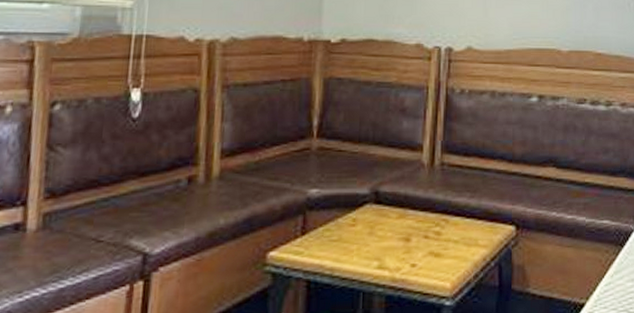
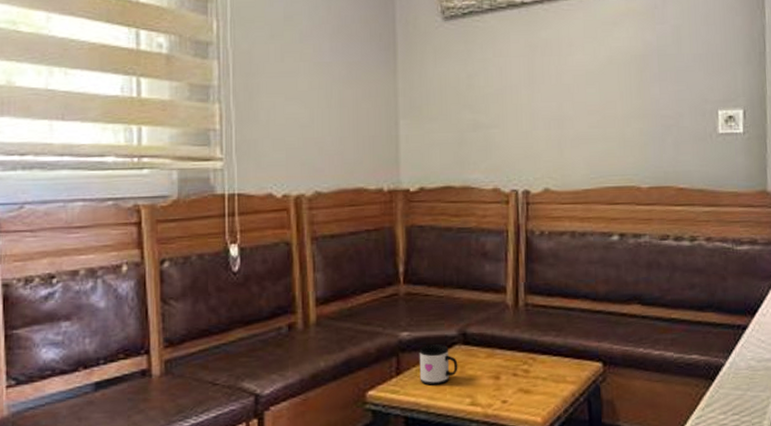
mug: none [326,203,368,247] -> present [419,344,458,385]

